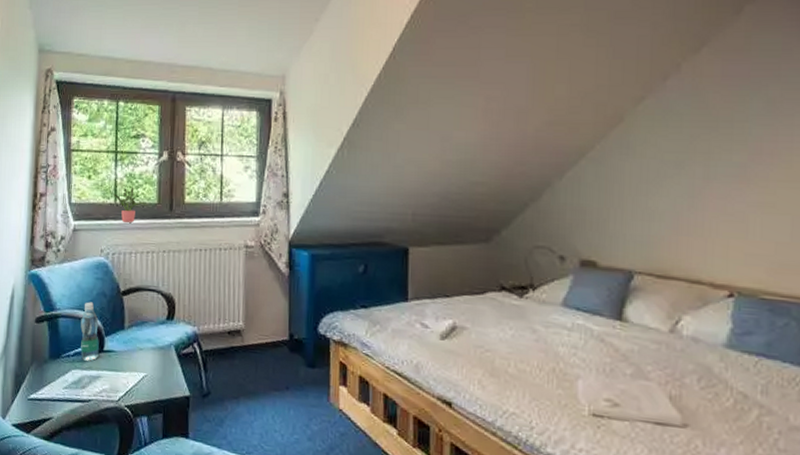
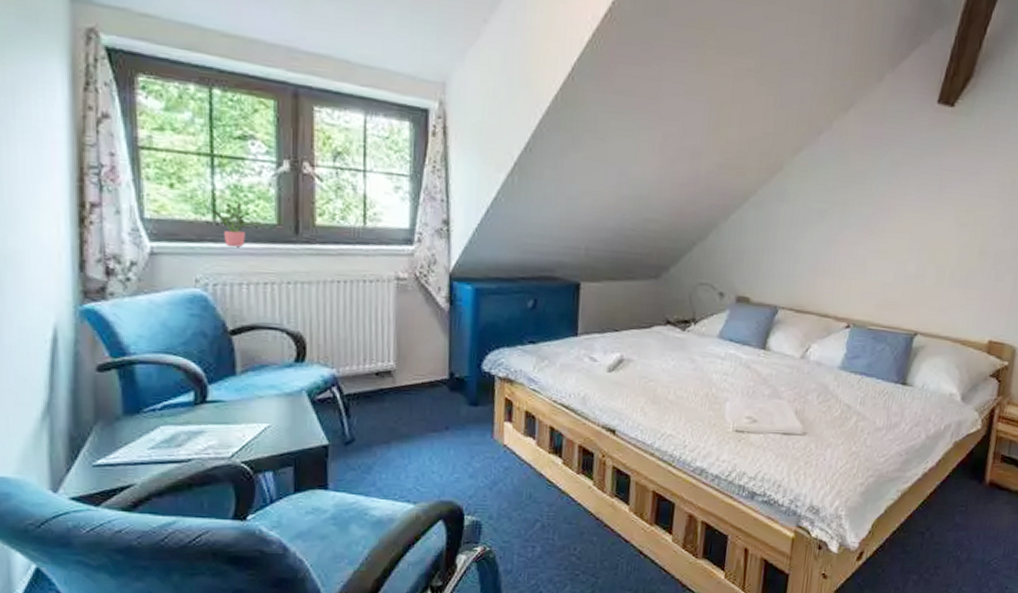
bottle: present [80,302,99,361] -> none [170,343,199,415]

